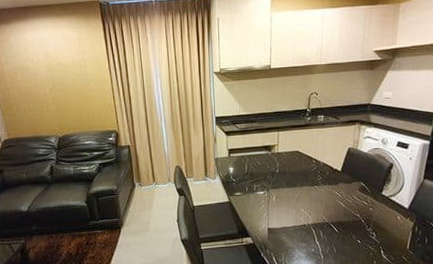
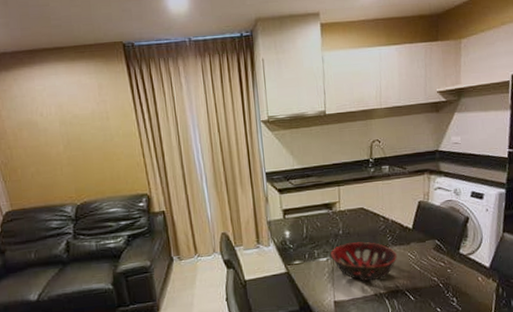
decorative bowl: none [267,180,326,214] -> present [330,241,398,282]

